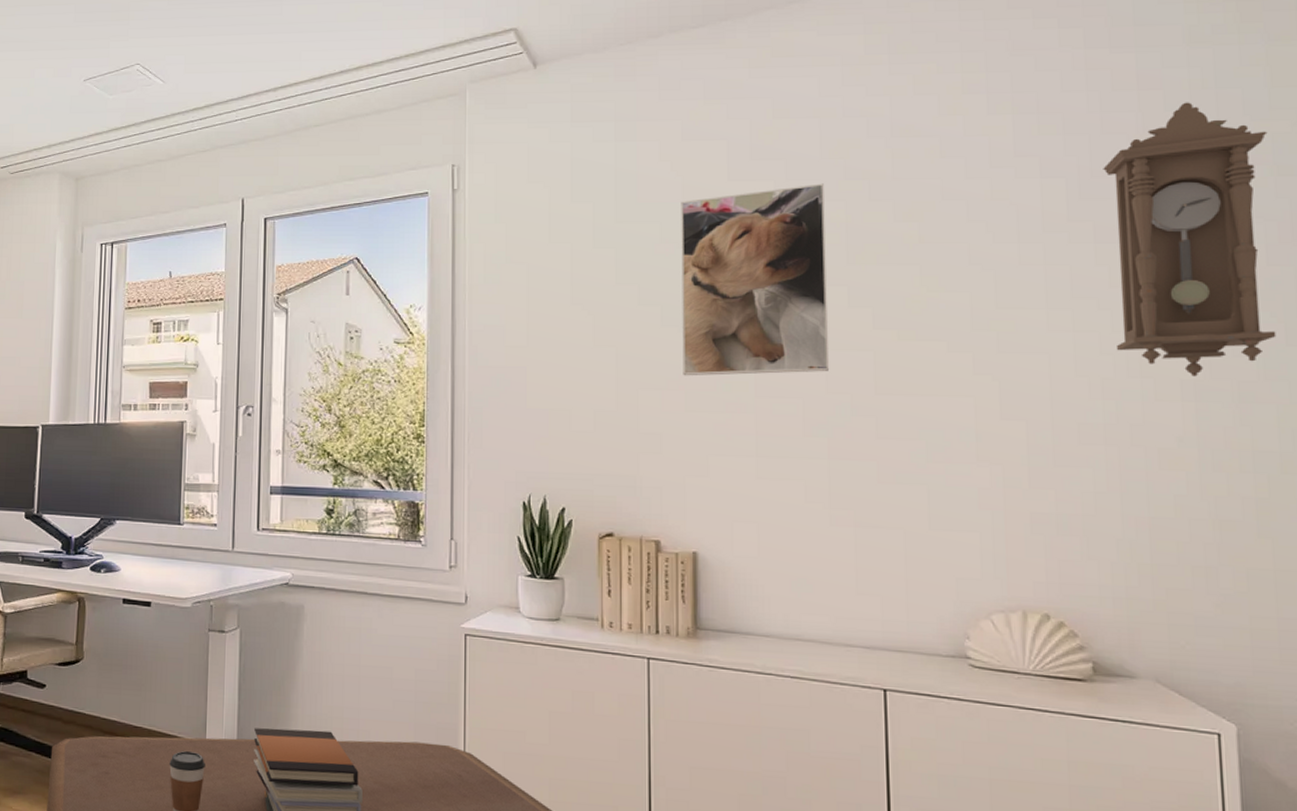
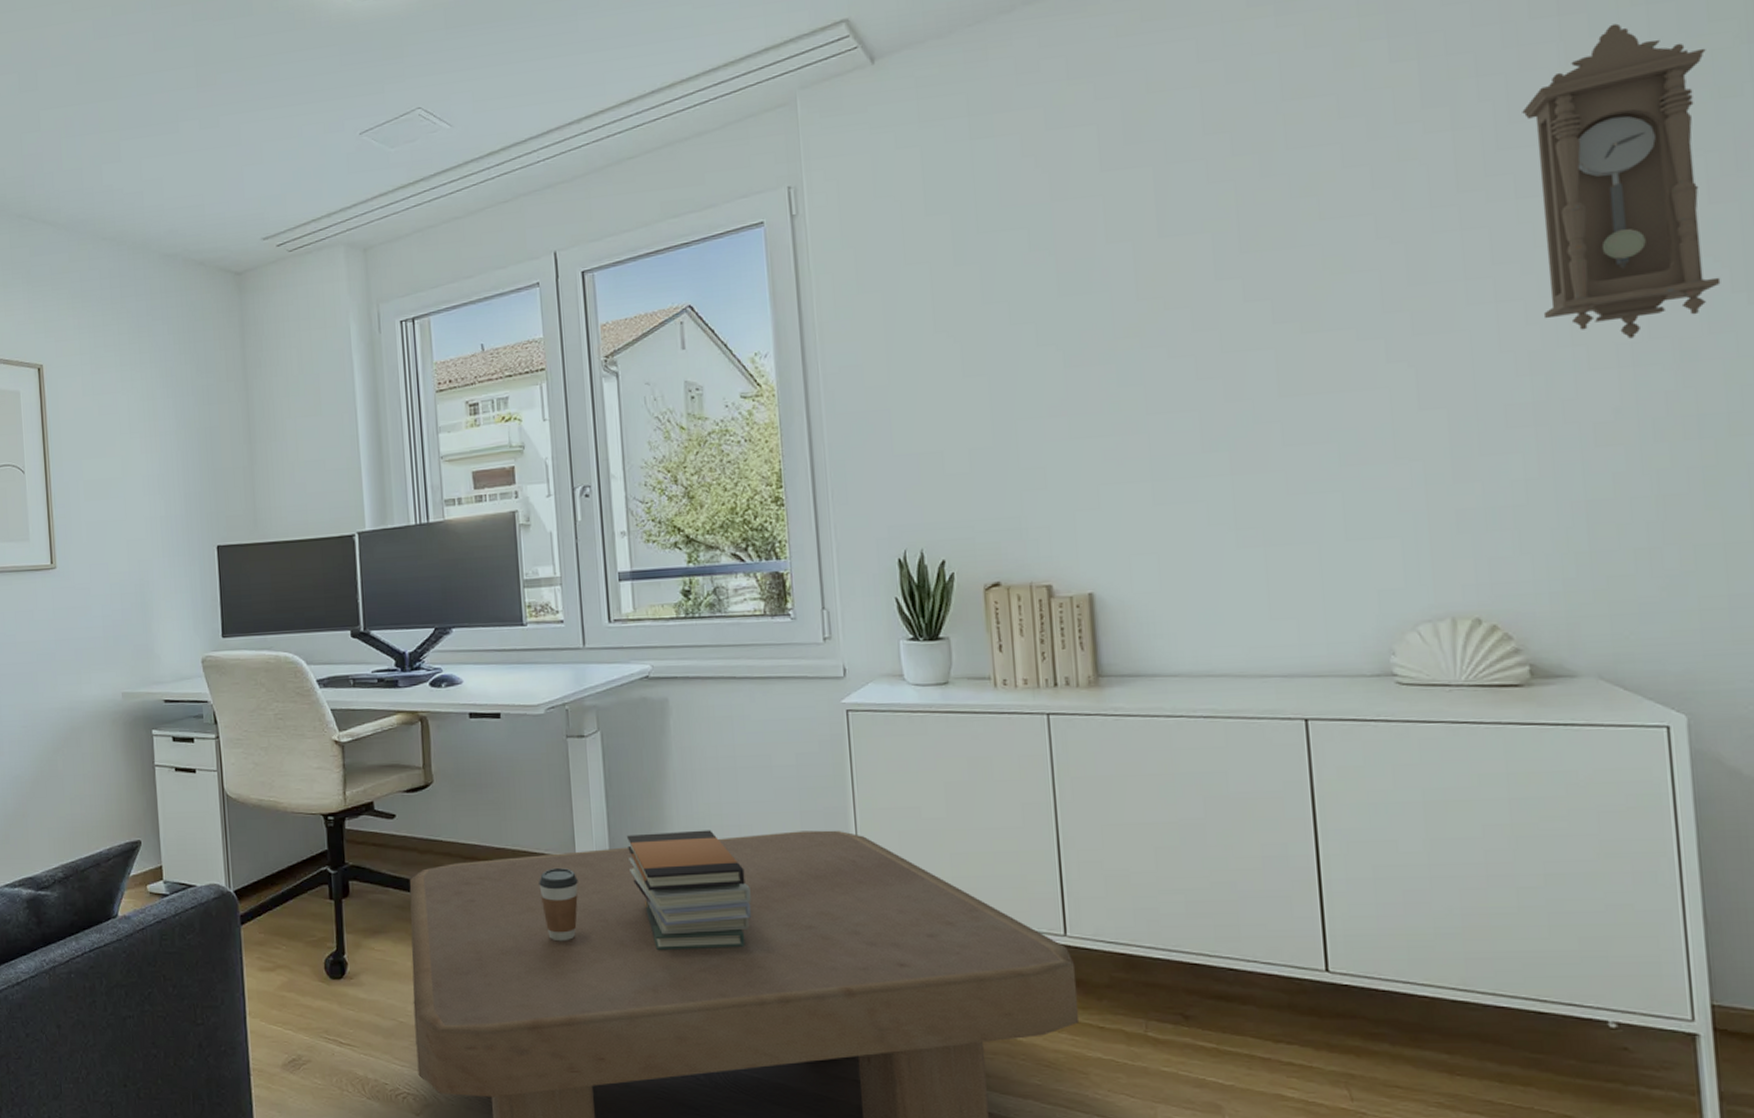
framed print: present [681,183,830,376] -> none [1049,163,1227,400]

